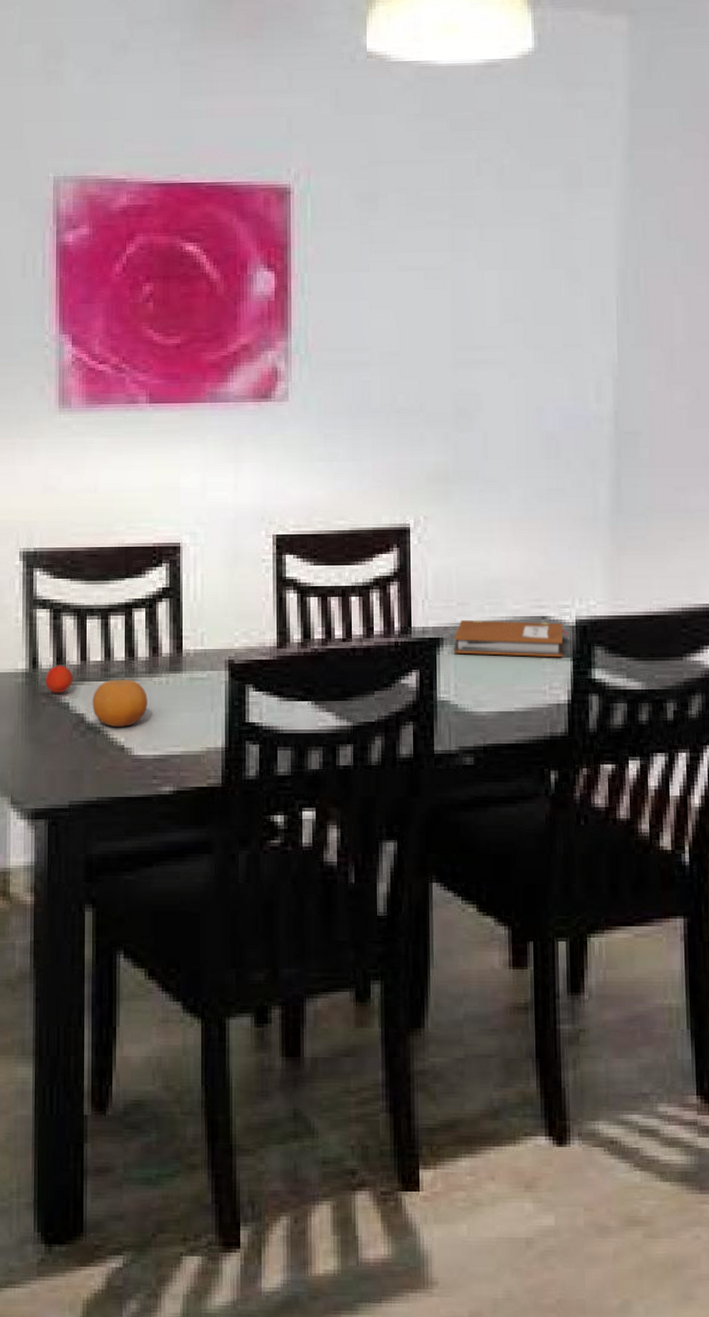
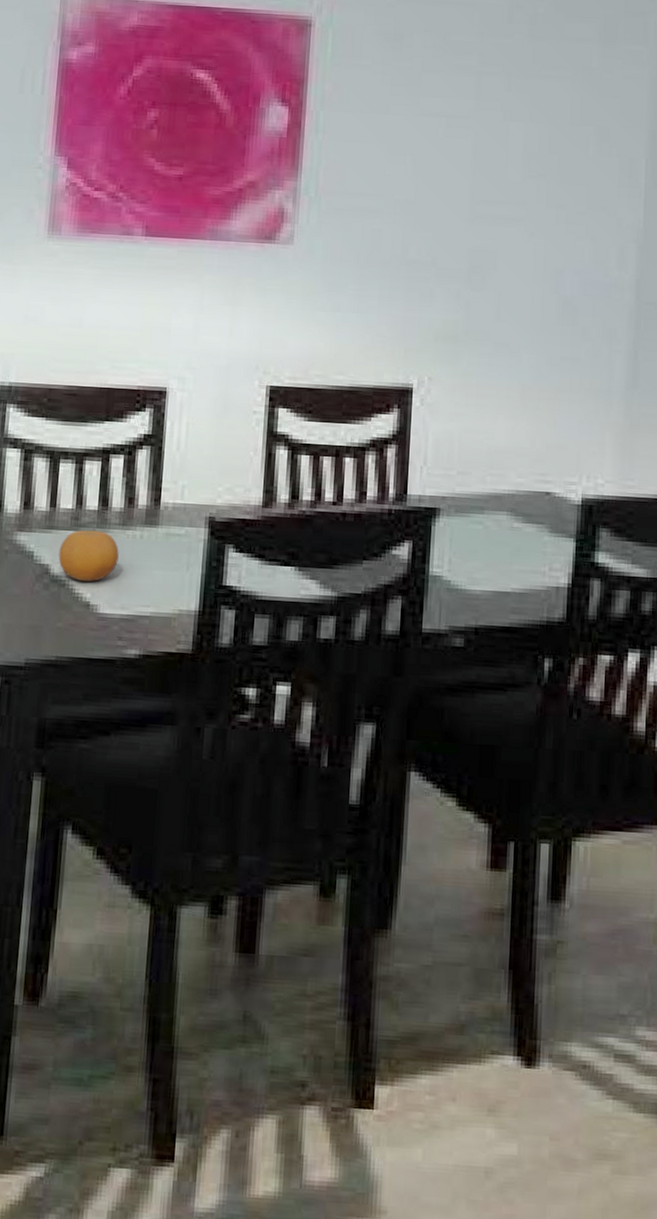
fruit: present [45,665,73,694] -> none [10,510,41,541]
notebook: present [453,620,569,658] -> none [450,491,573,538]

